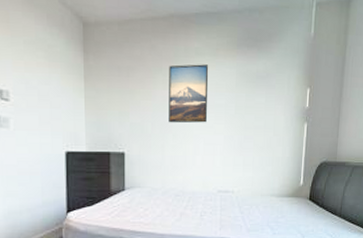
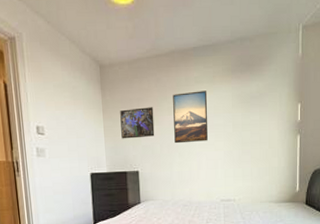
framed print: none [105,77,146,114] -> present [120,107,155,139]

